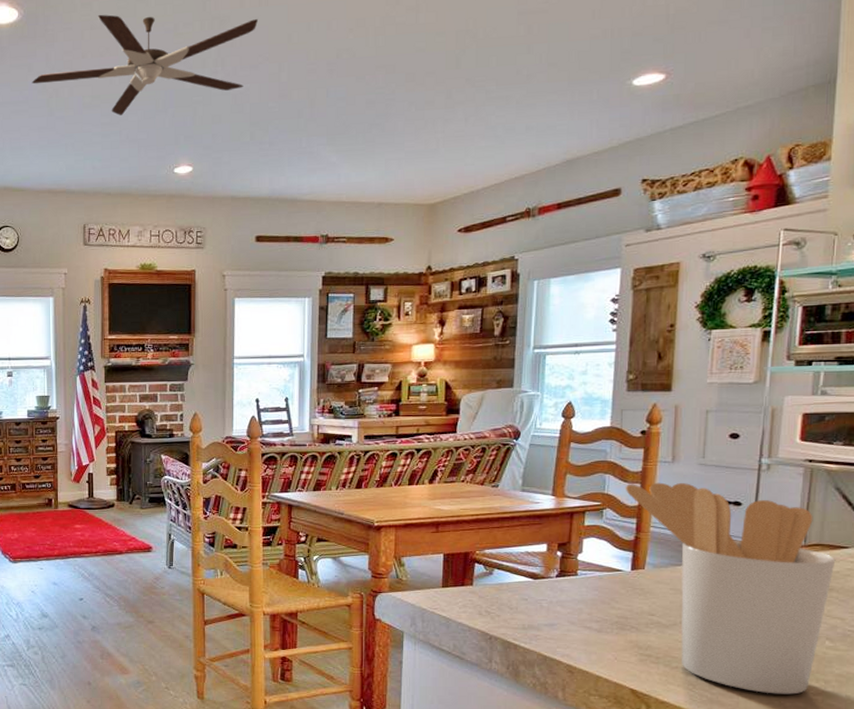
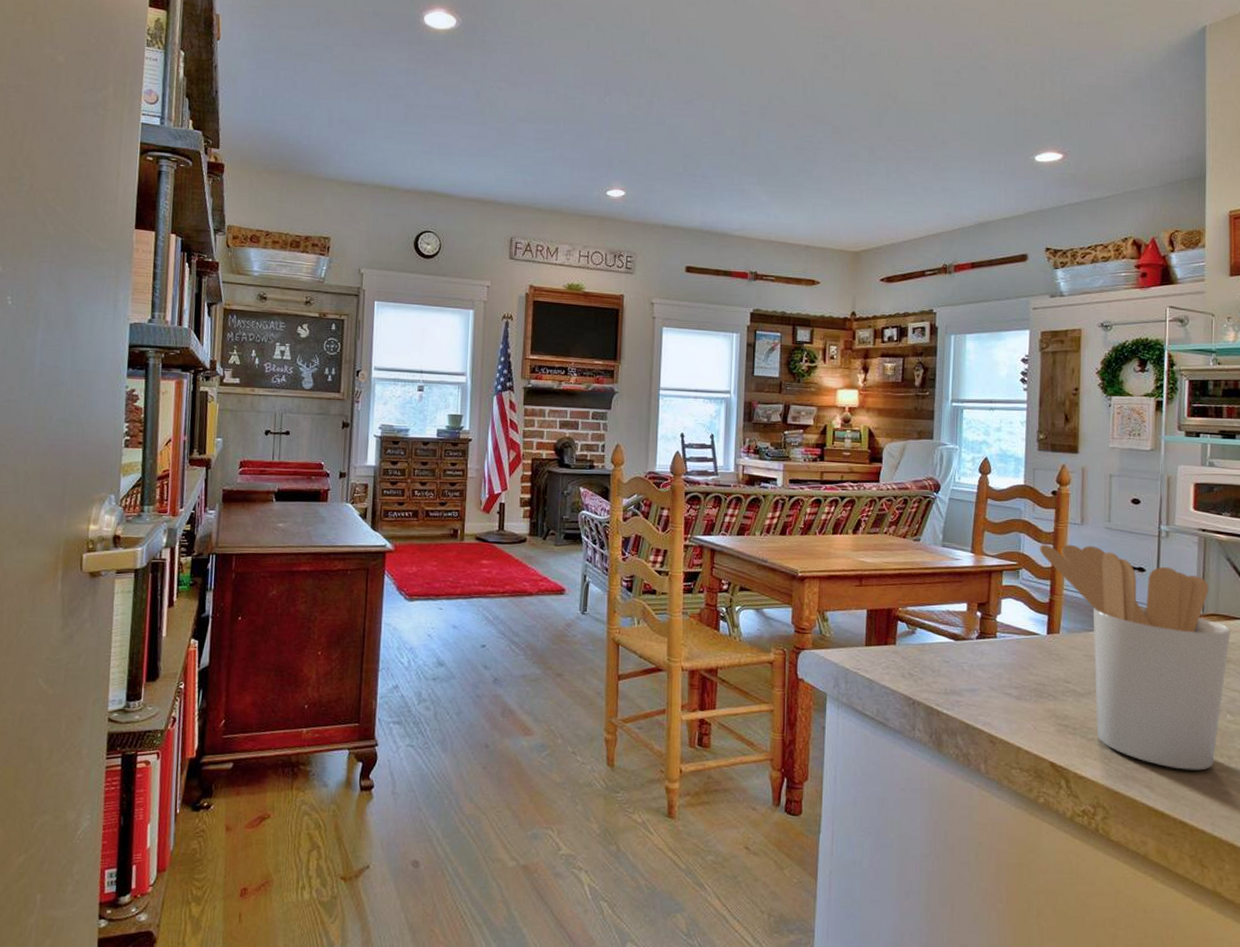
ceiling fan: present [31,14,258,116] -> none [465,33,694,133]

